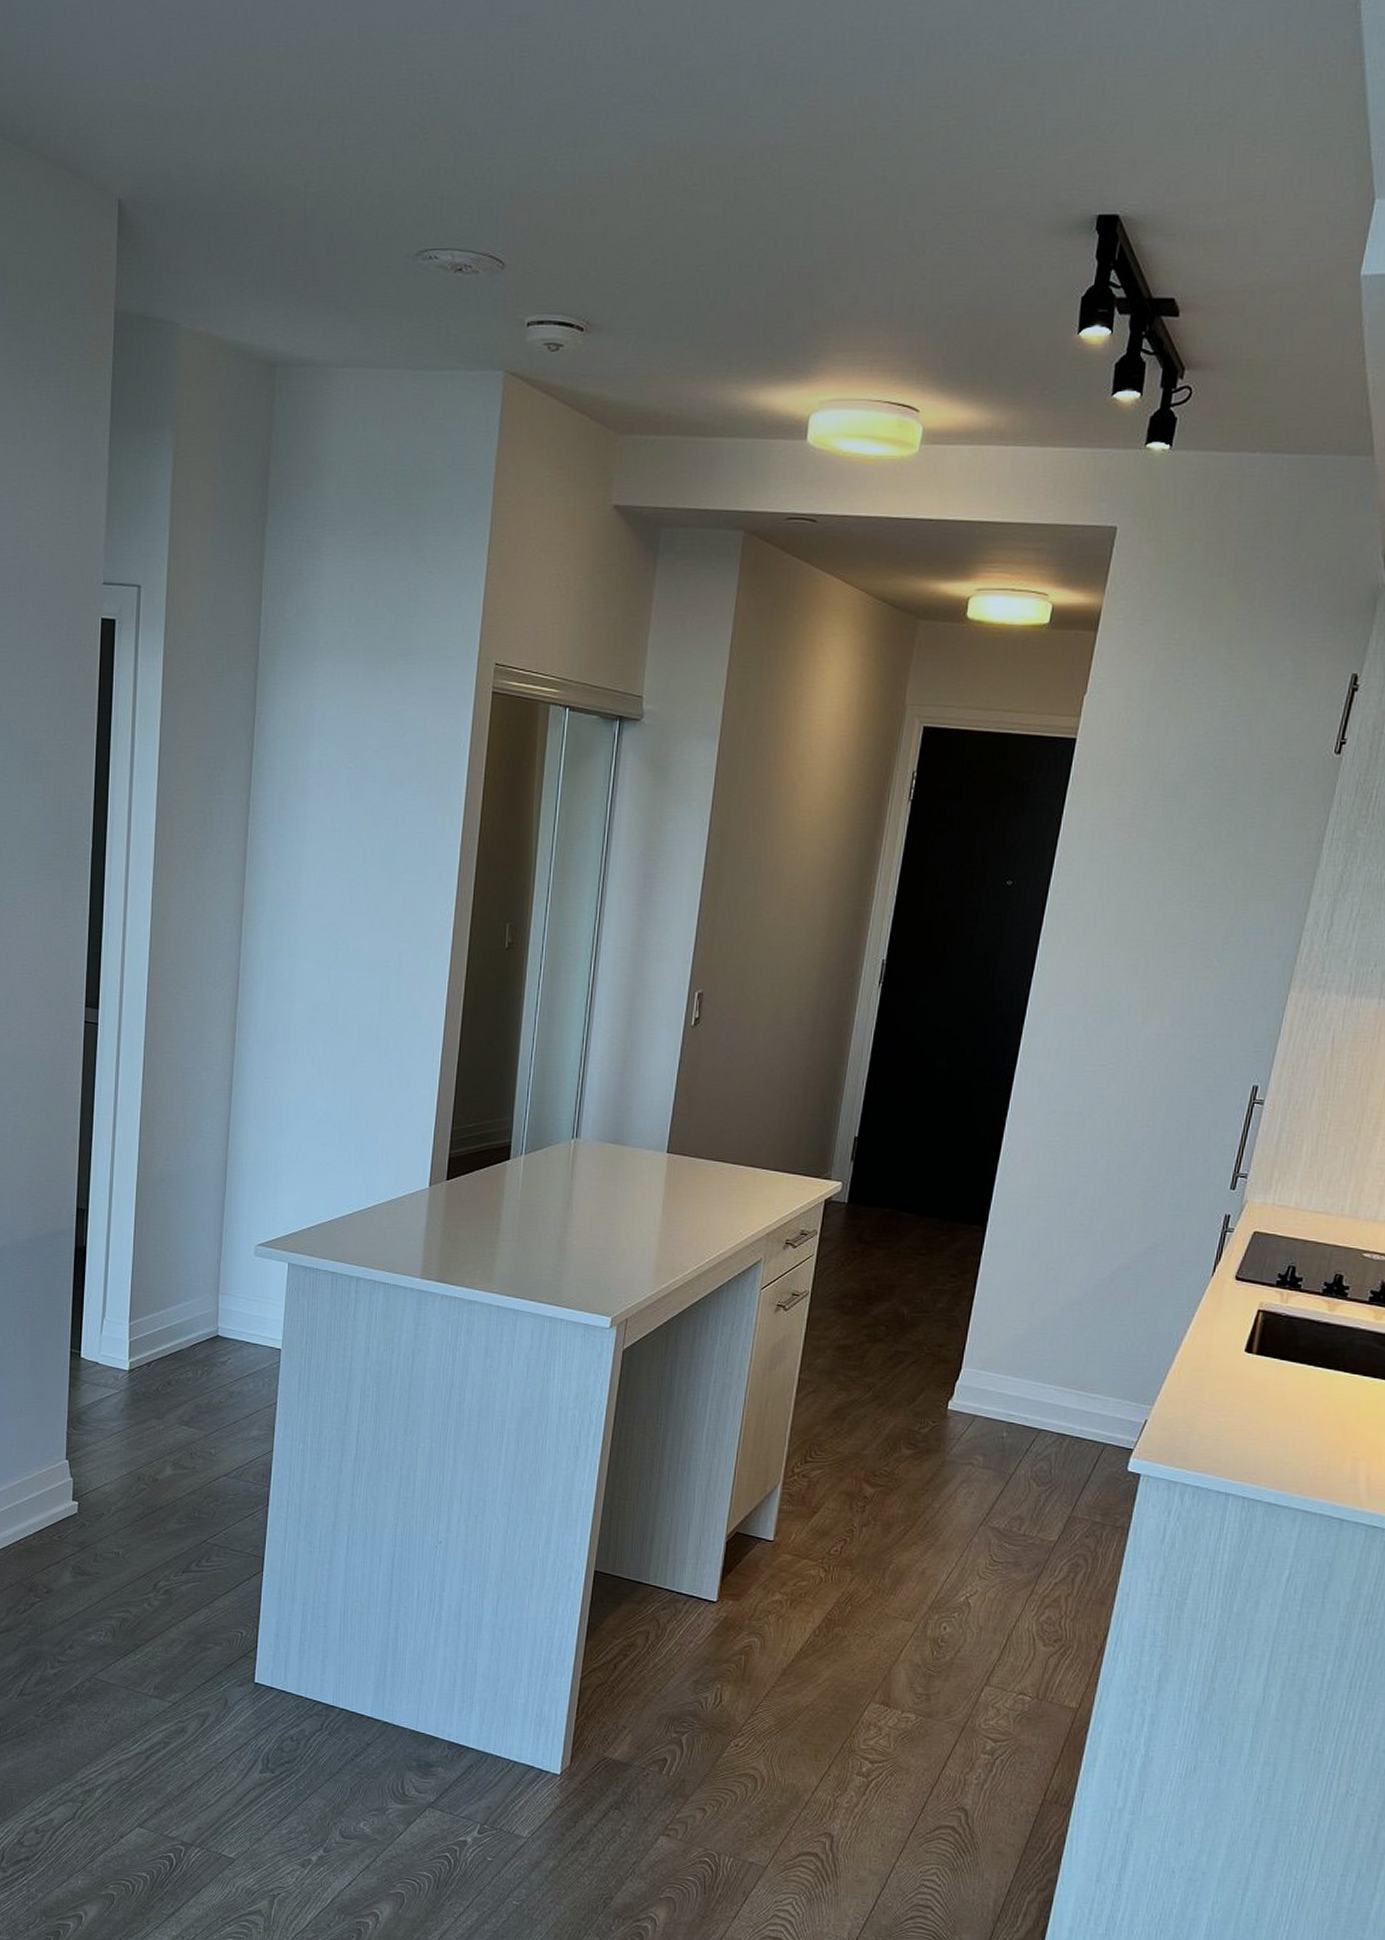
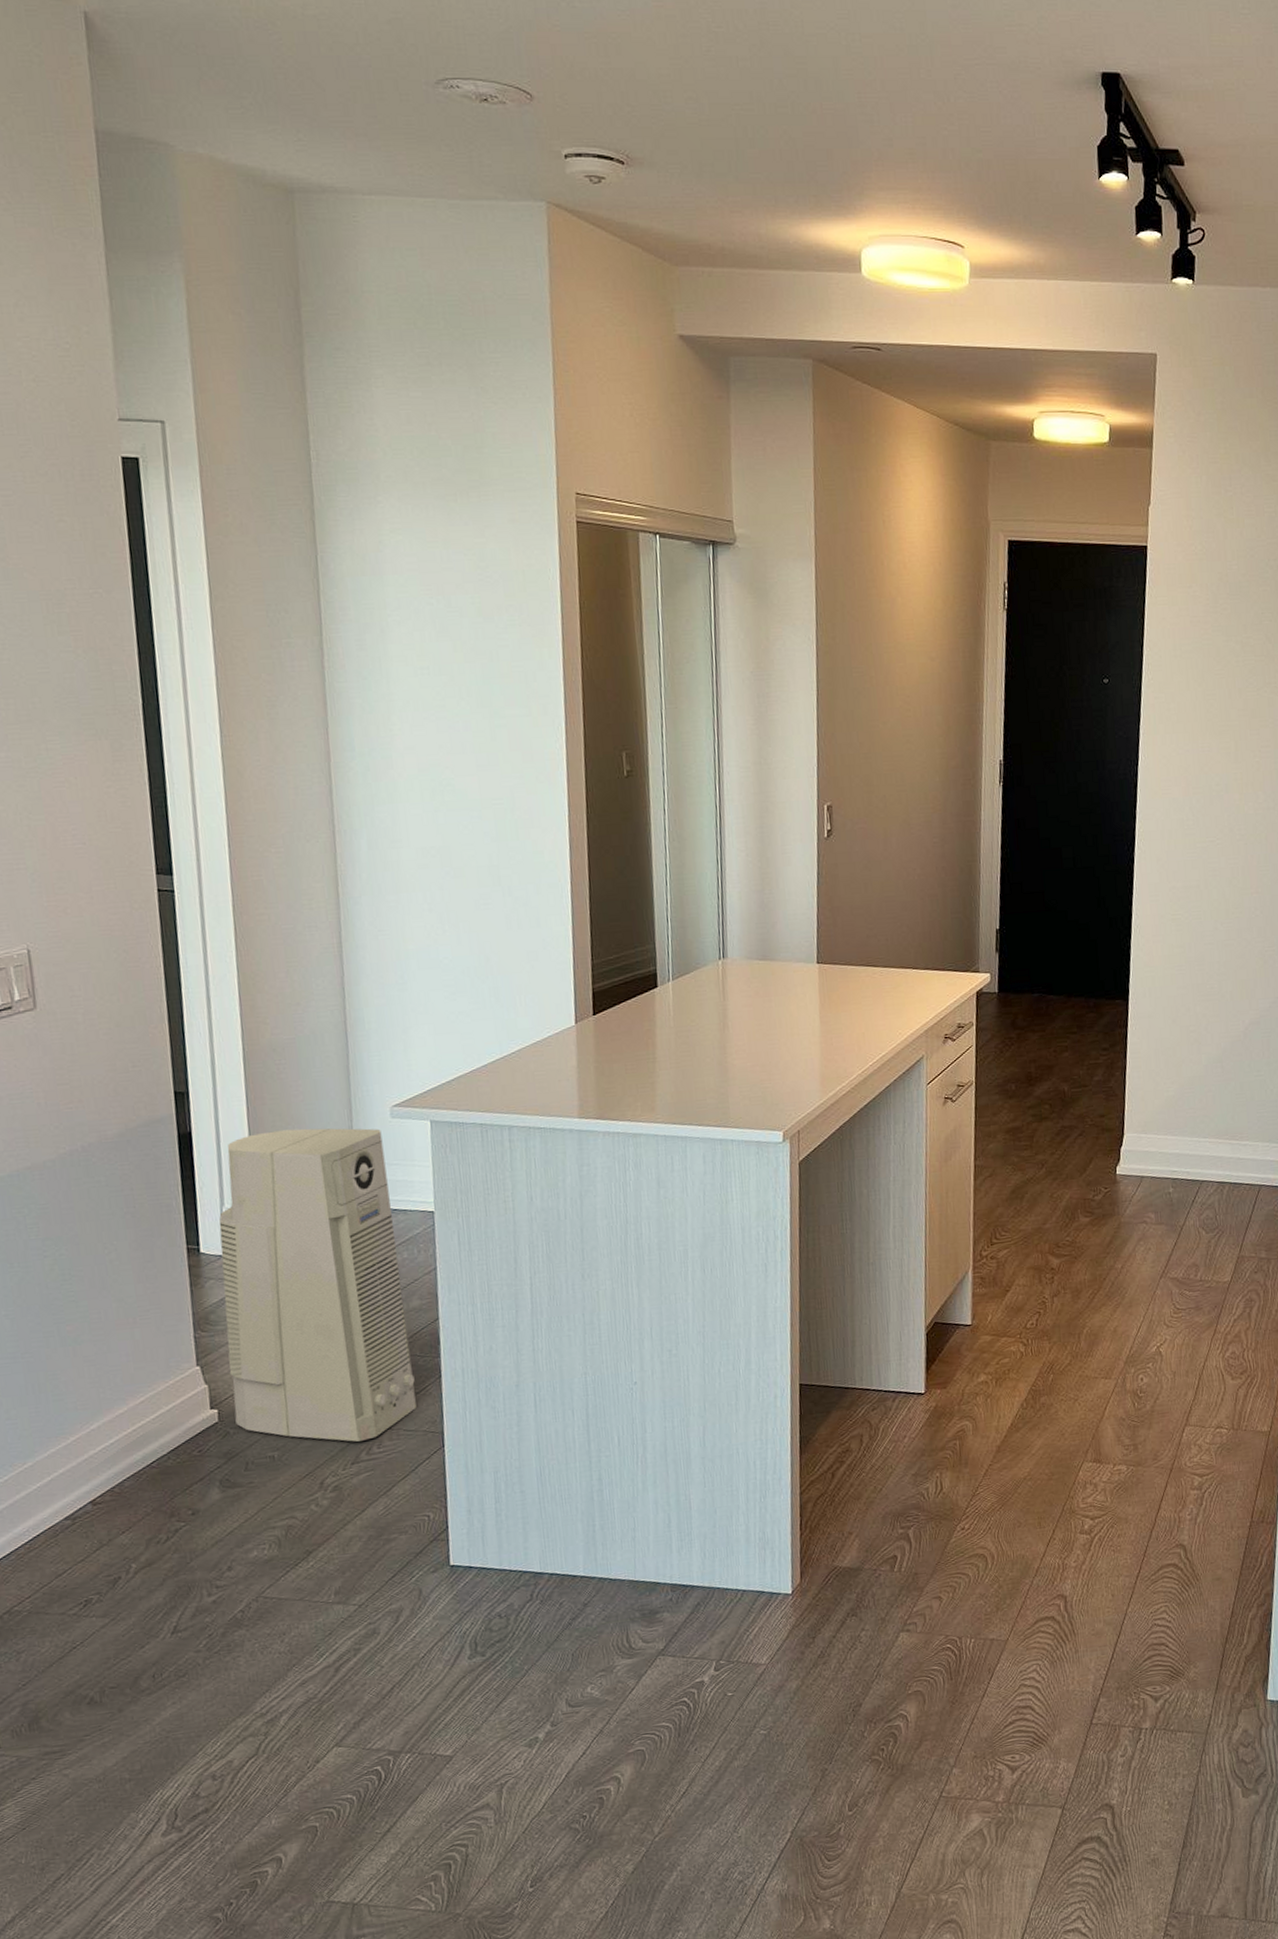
air purifier: none [91,1254,245,1553] -> present [219,1128,417,1442]

